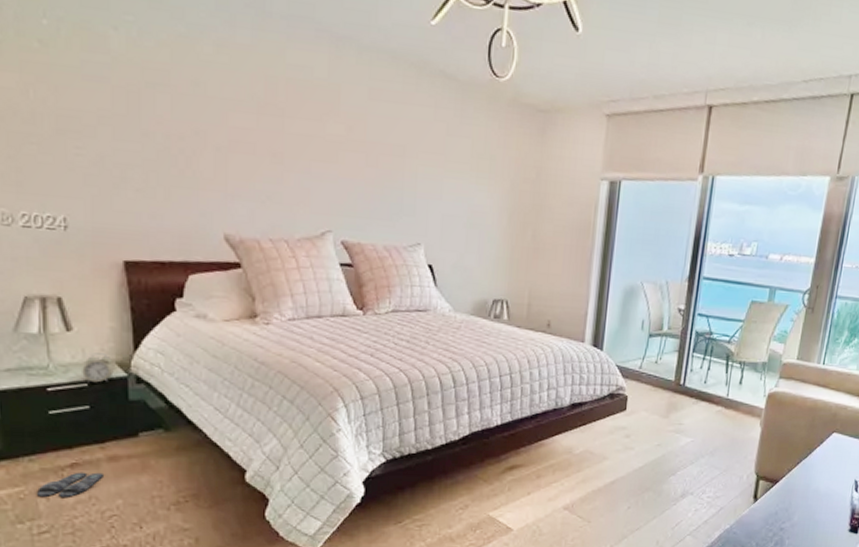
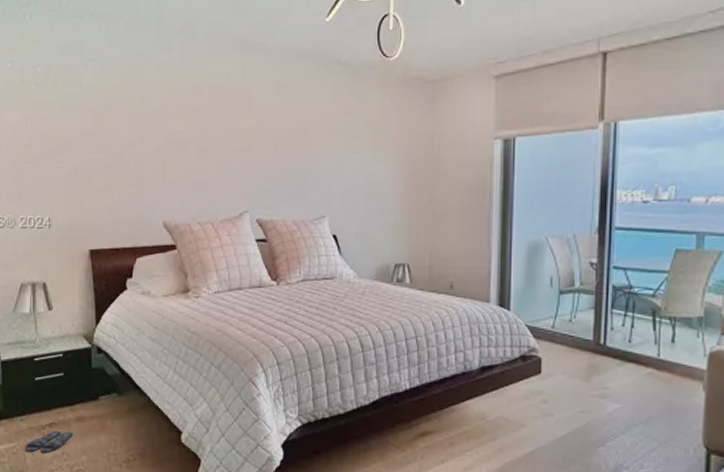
alarm clock: present [82,353,114,383] -> none [59,328,81,353]

